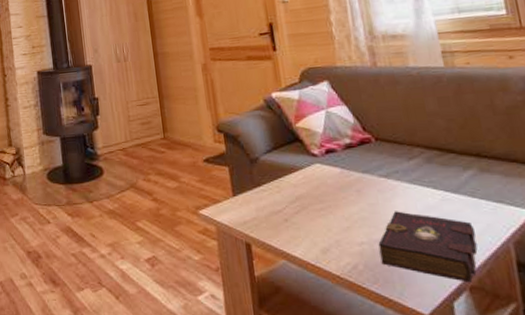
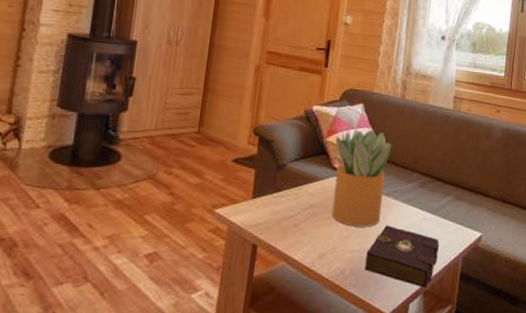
potted plant: none [305,106,386,216] -> present [331,129,392,227]

